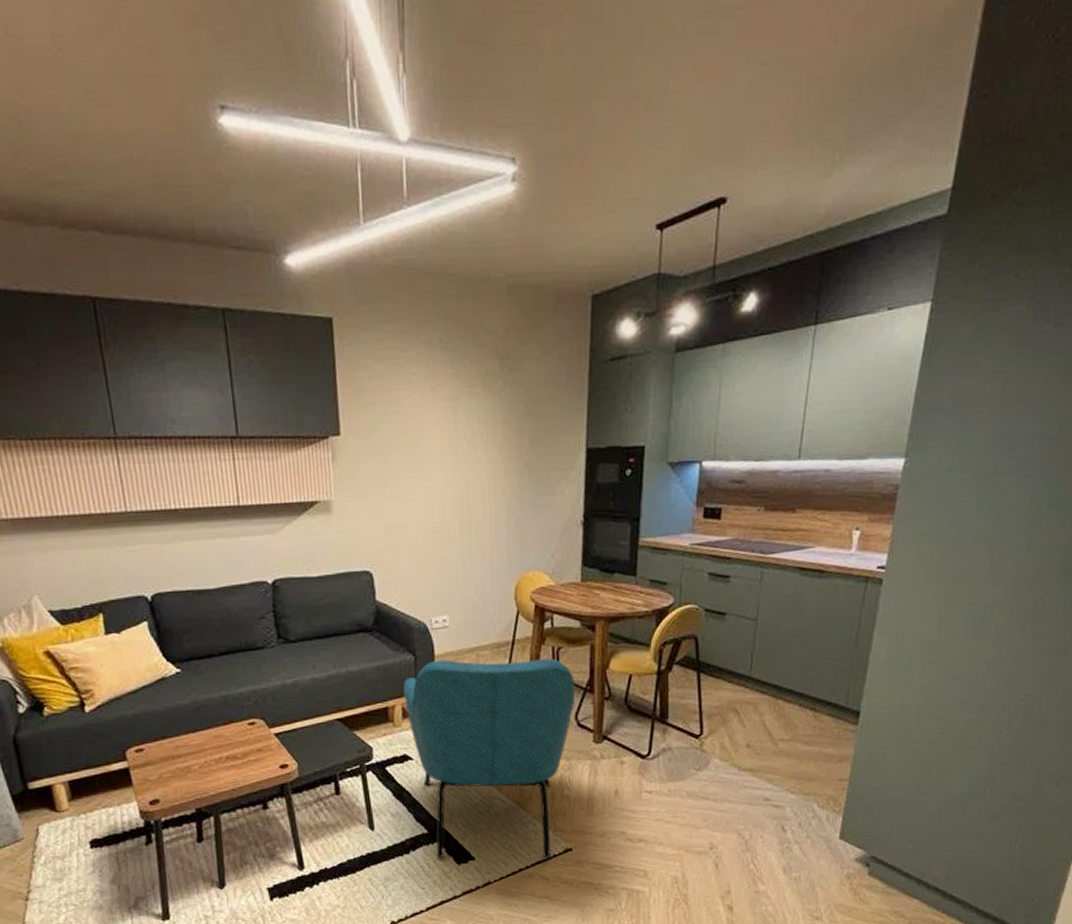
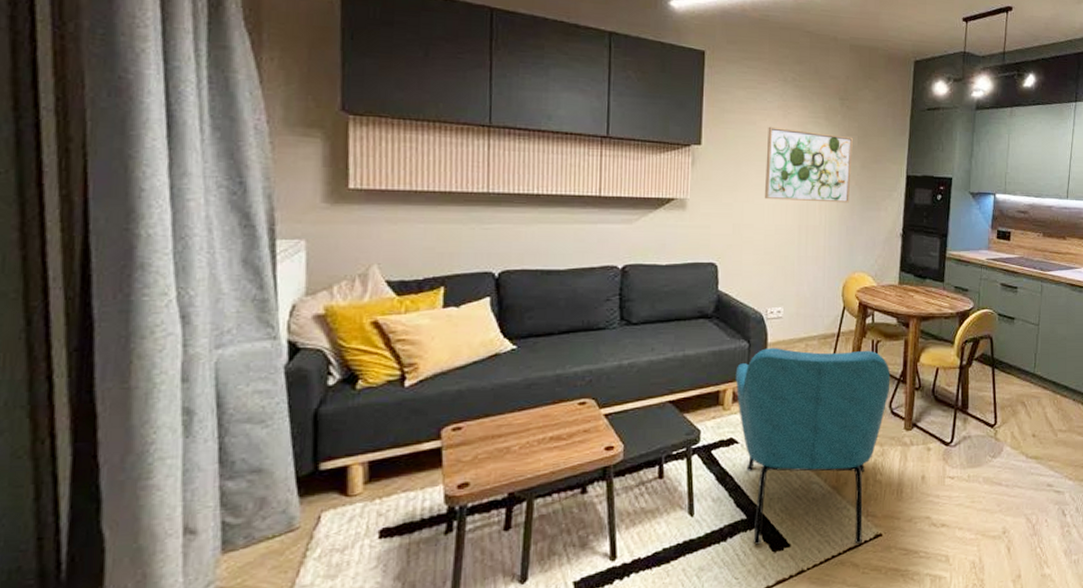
wall art: none [415,404,518,494] -> present [765,126,853,203]

